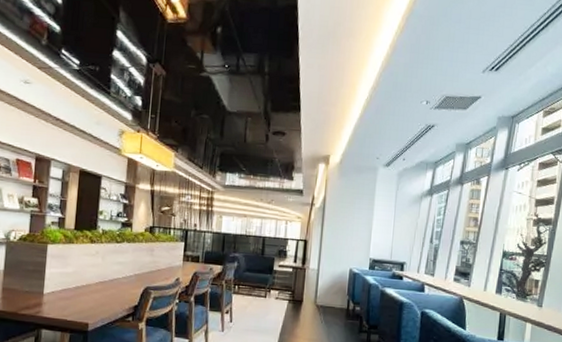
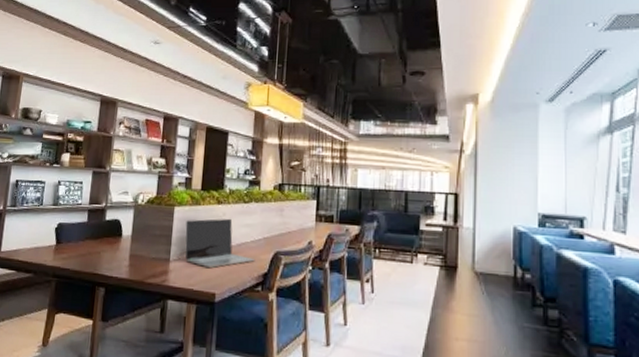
laptop: none [58,256,127,301] -> present [185,218,256,269]

